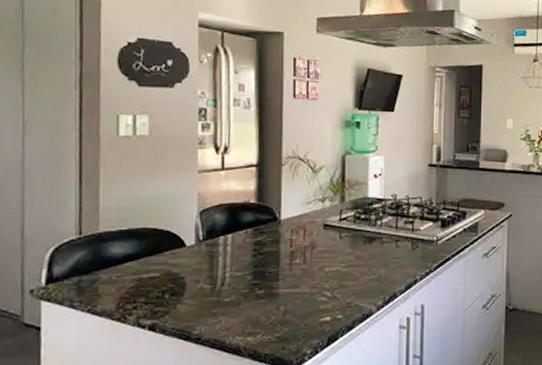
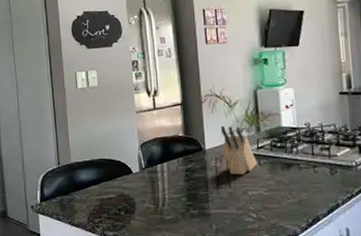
knife block: none [300,193,338,250] -> present [220,125,257,175]

